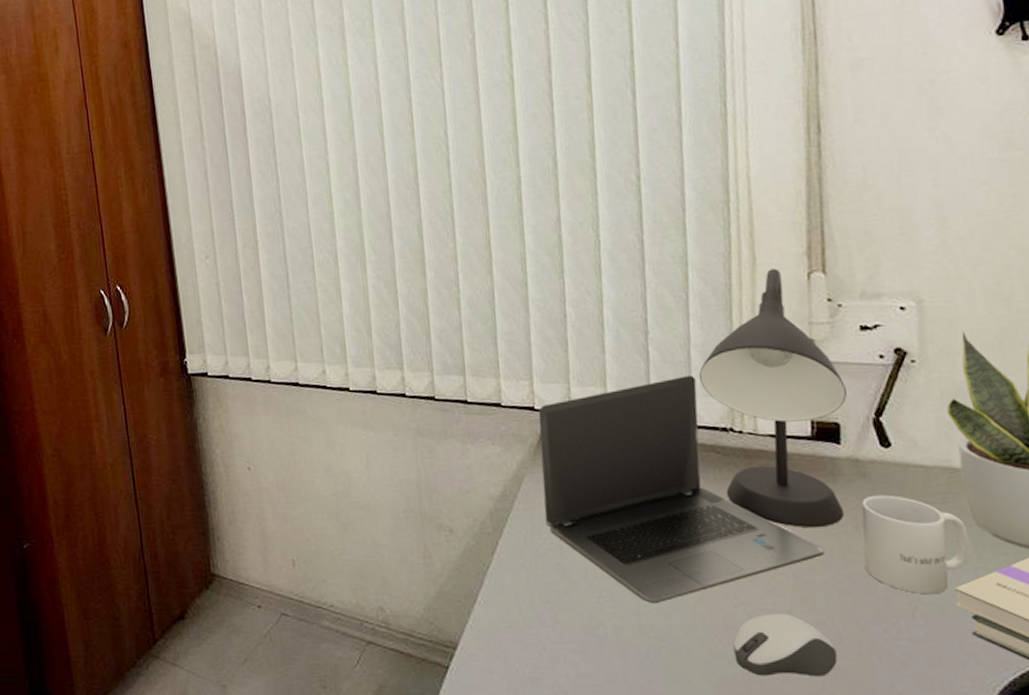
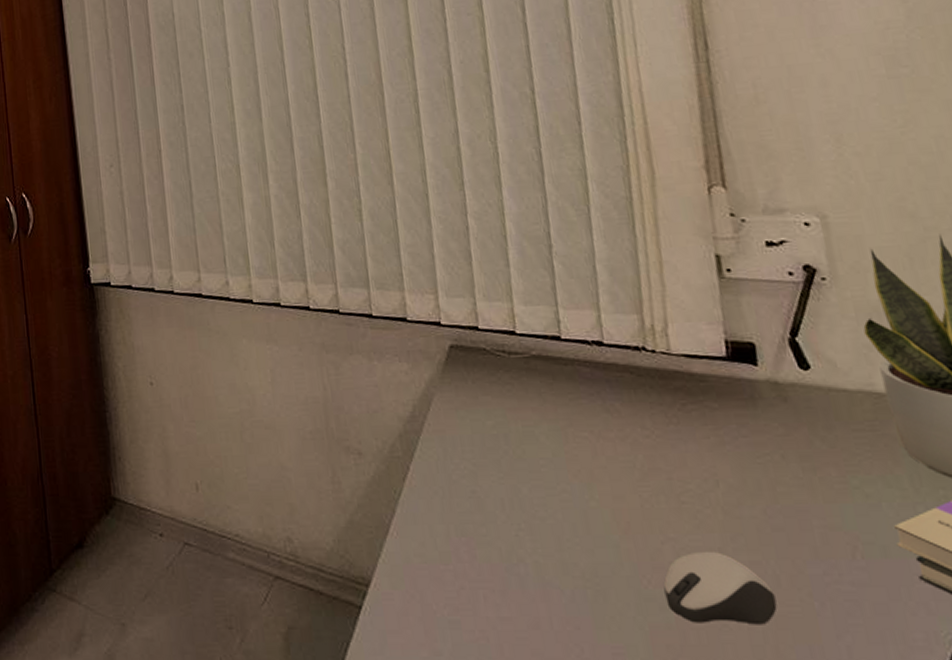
laptop computer: present [538,374,825,604] -> none [445,290,753,539]
desk lamp: present [699,268,847,528] -> none [606,182,769,457]
mug: present [862,494,970,595] -> none [785,420,906,533]

